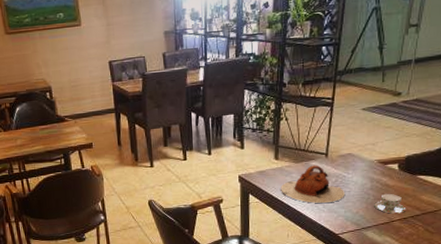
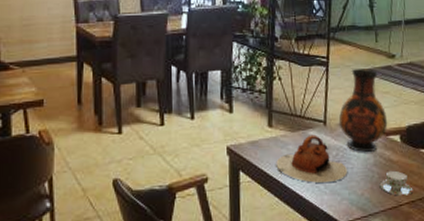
vase: none [339,106,387,179] -> present [338,69,388,152]

